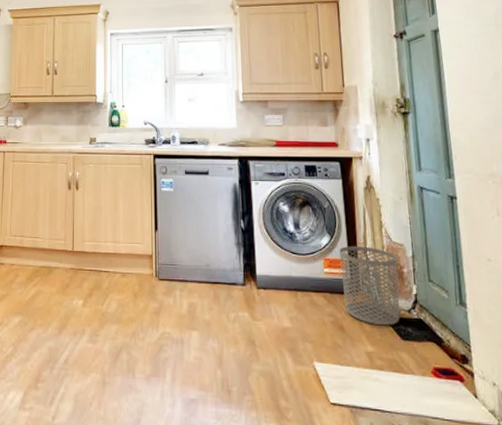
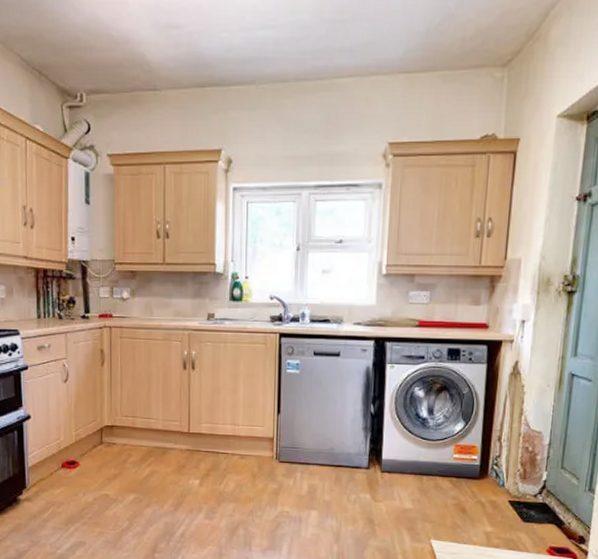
waste bin: present [339,246,400,326] -> none [470,433,534,509]

